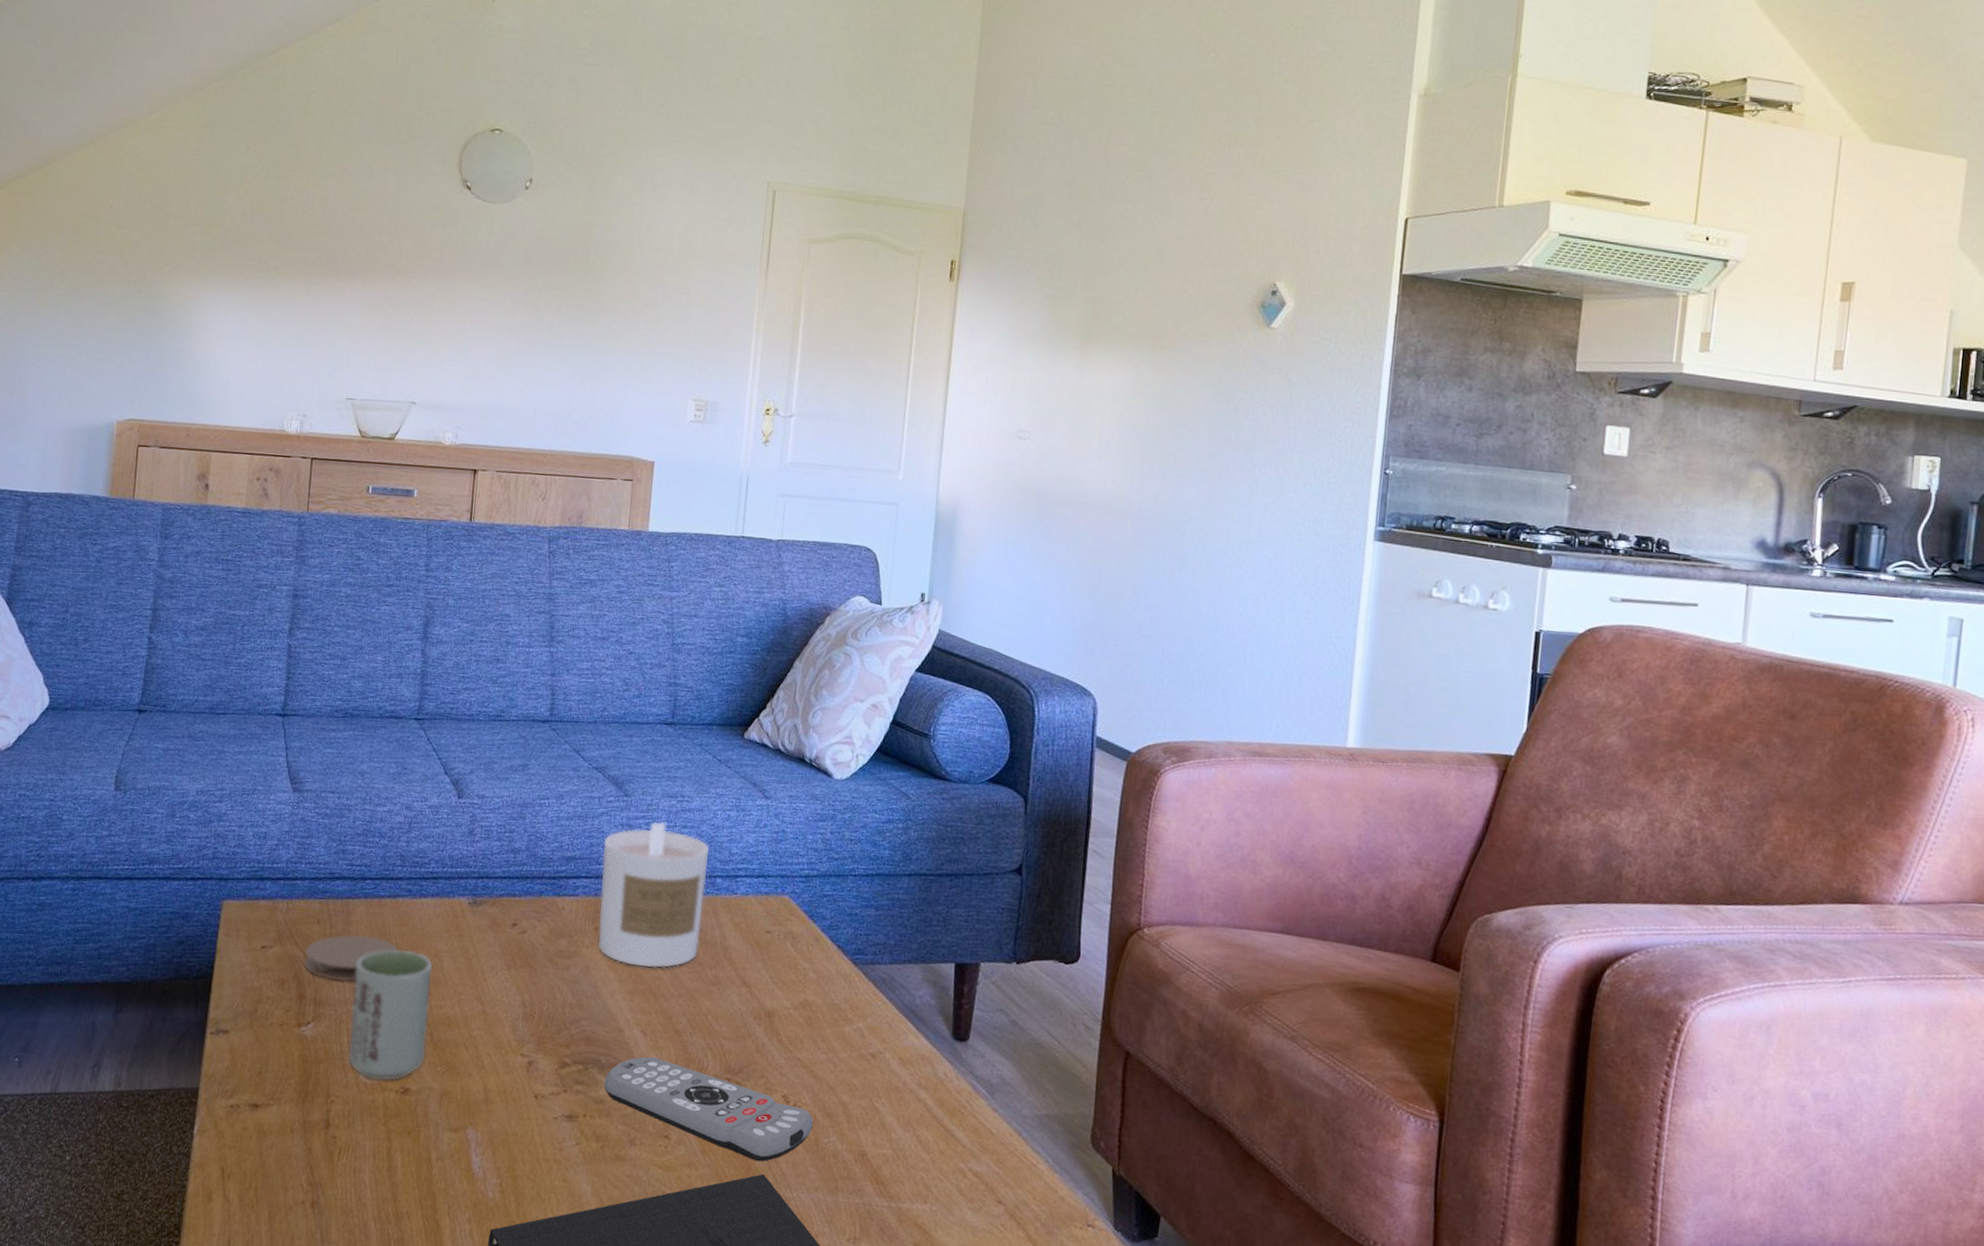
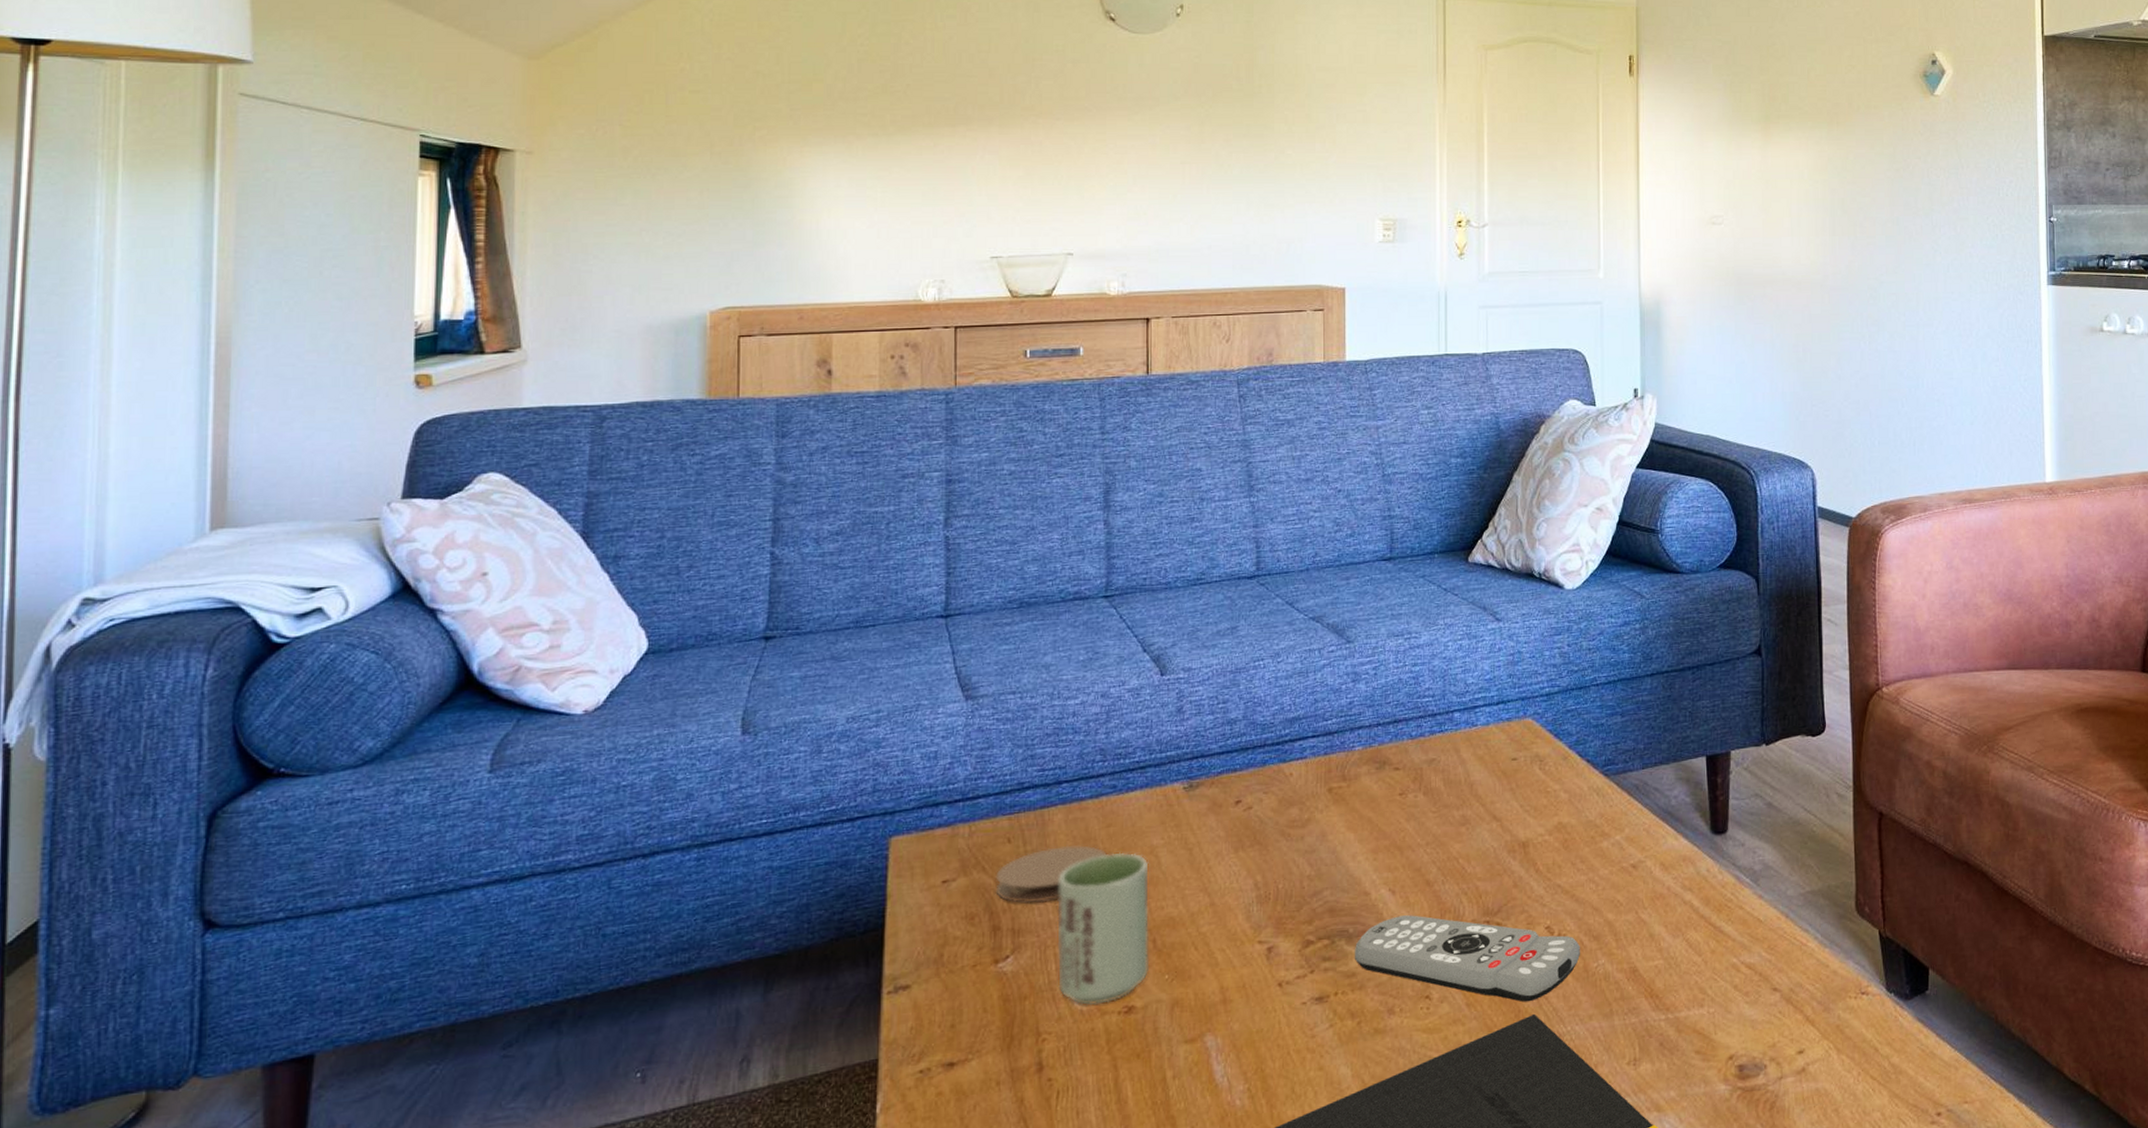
candle: present [598,822,710,968] -> none [1329,664,1444,822]

